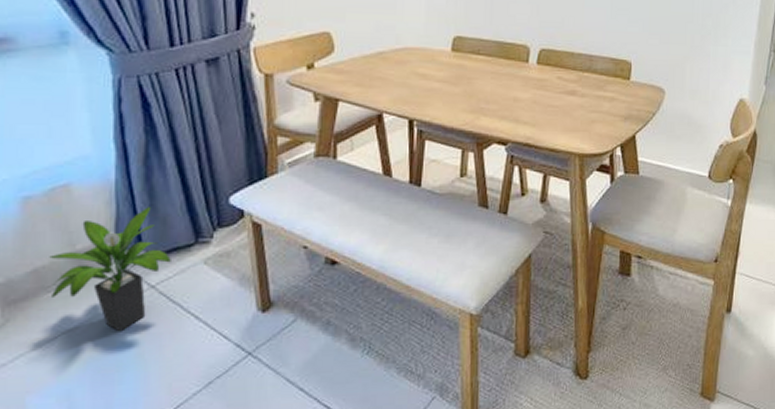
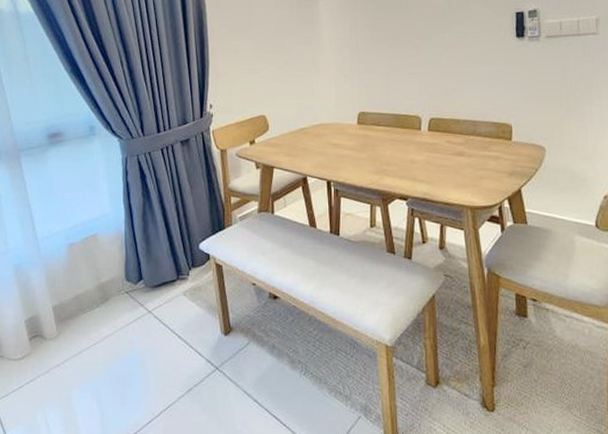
potted plant: present [49,207,171,332] -> none [85,251,161,346]

